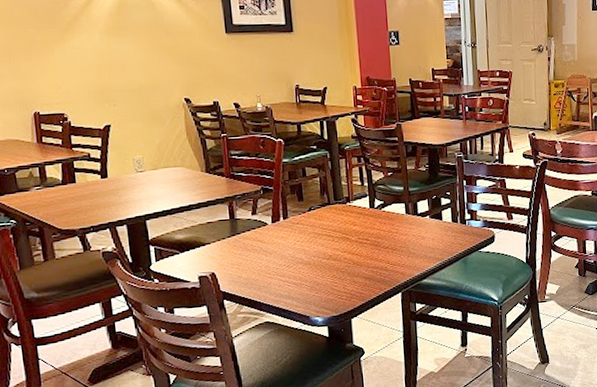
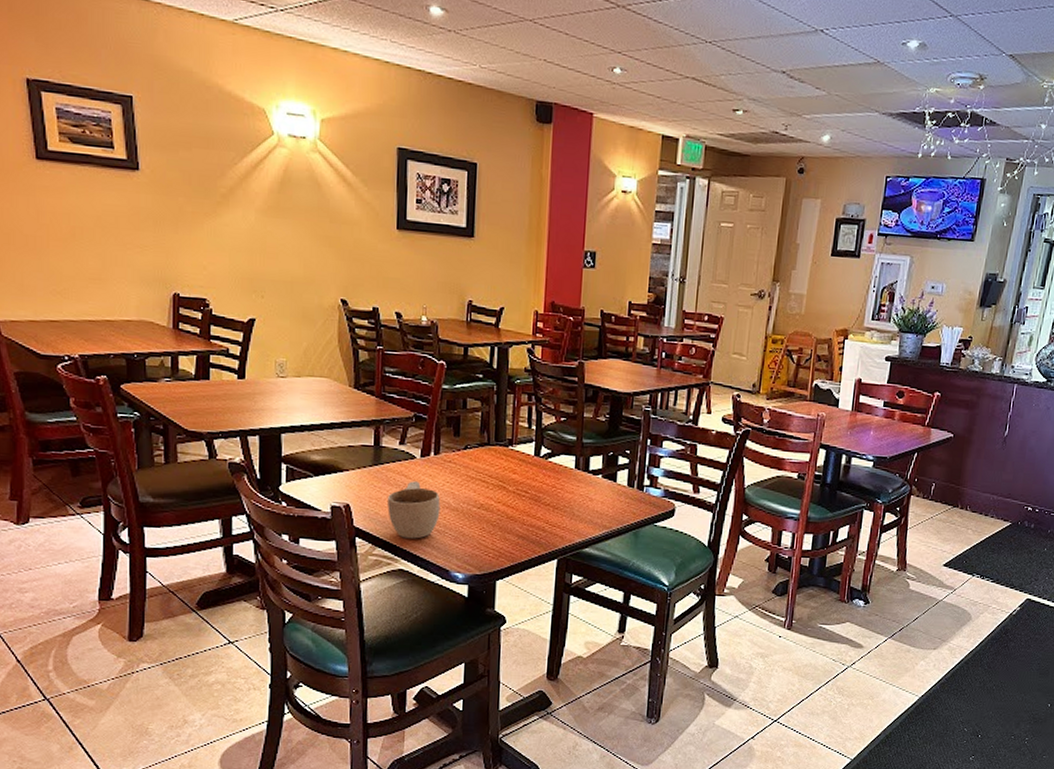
cup: none [248,244,295,295] -> present [387,481,441,539]

